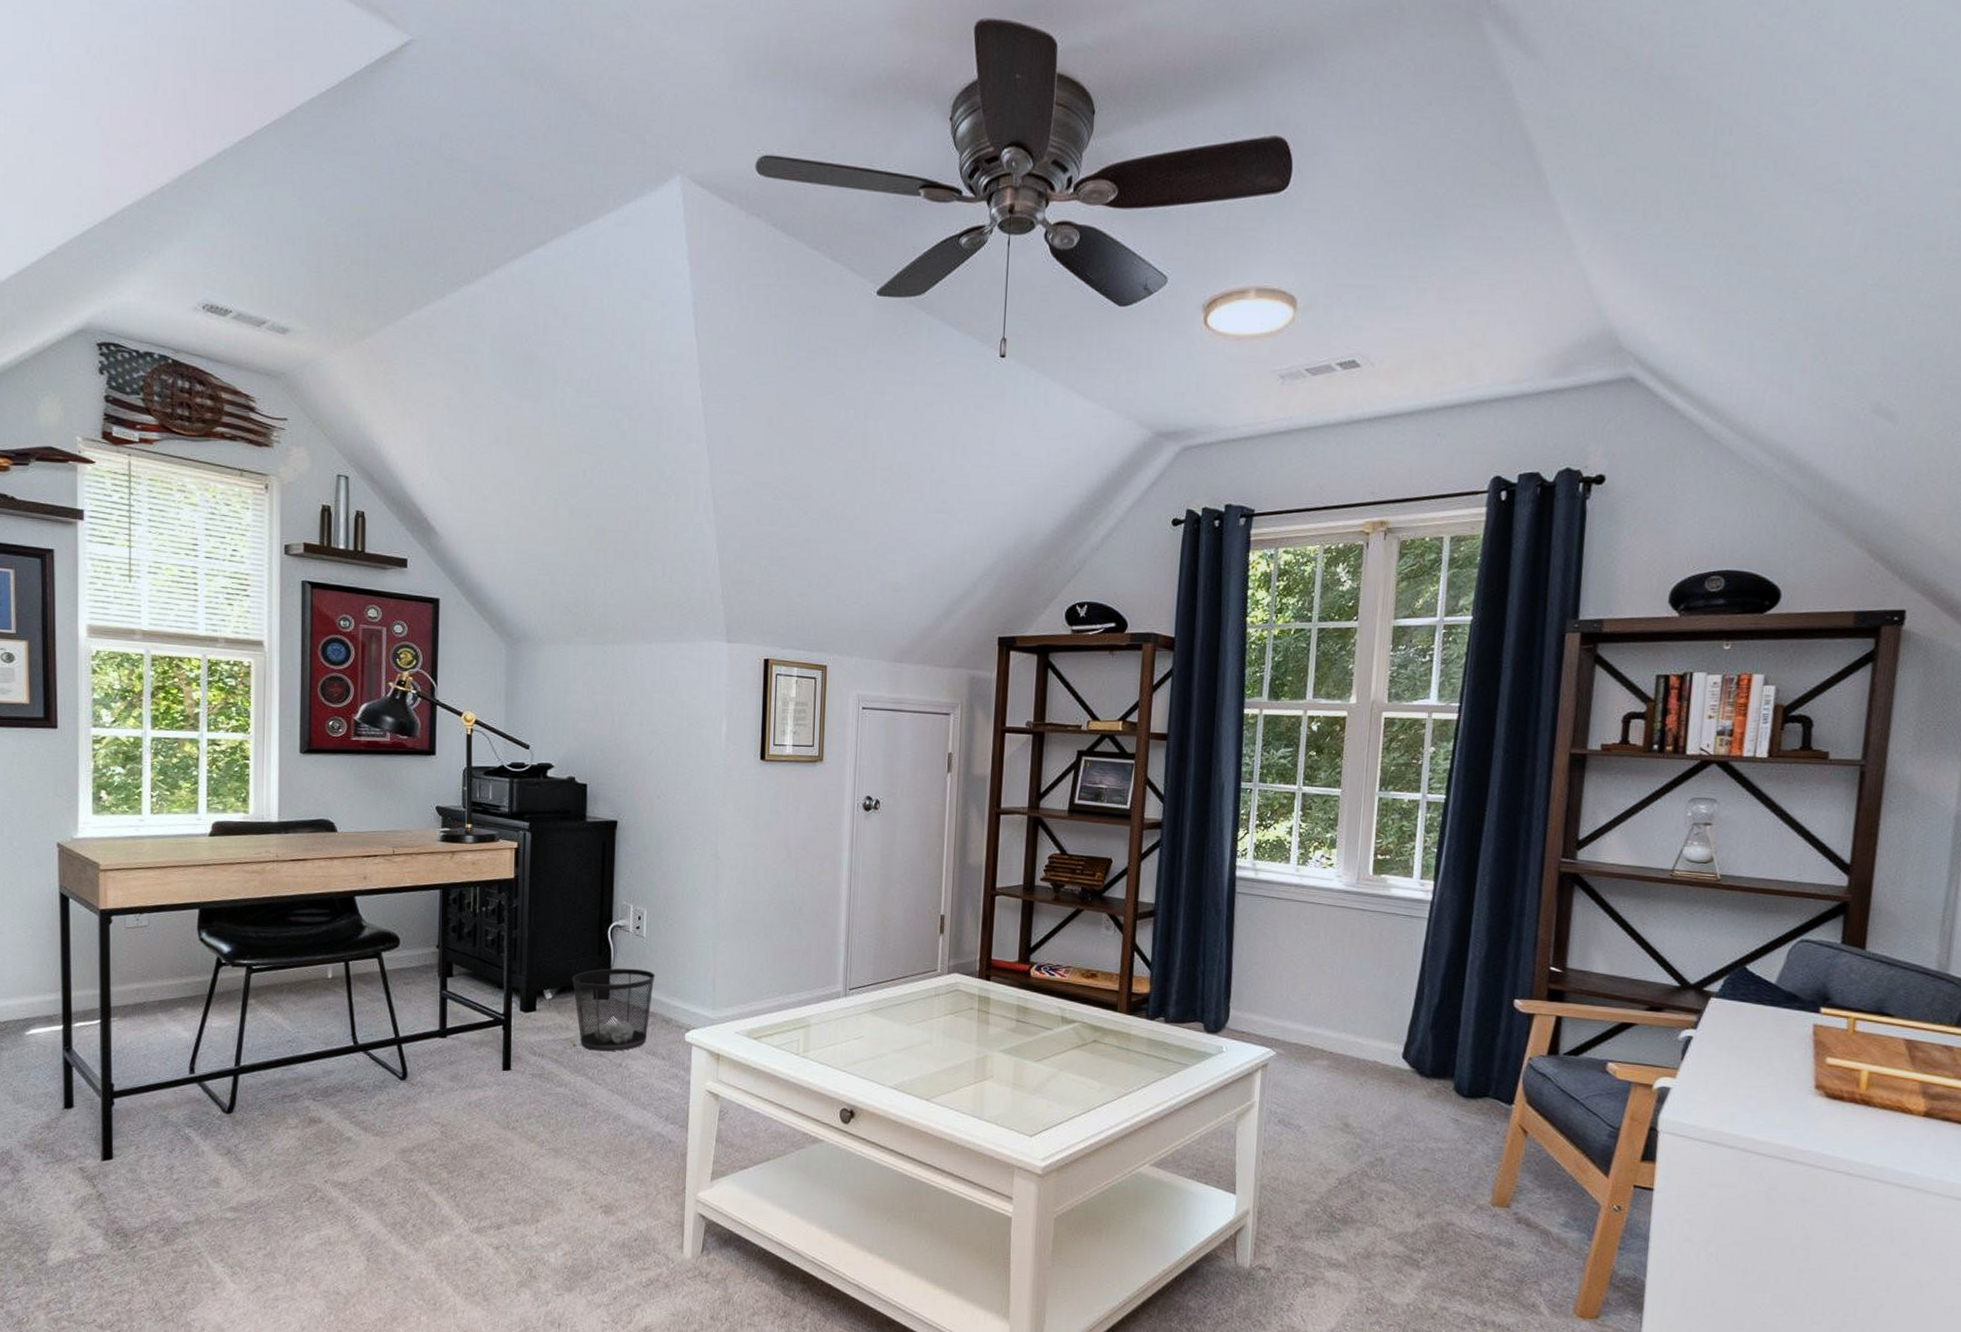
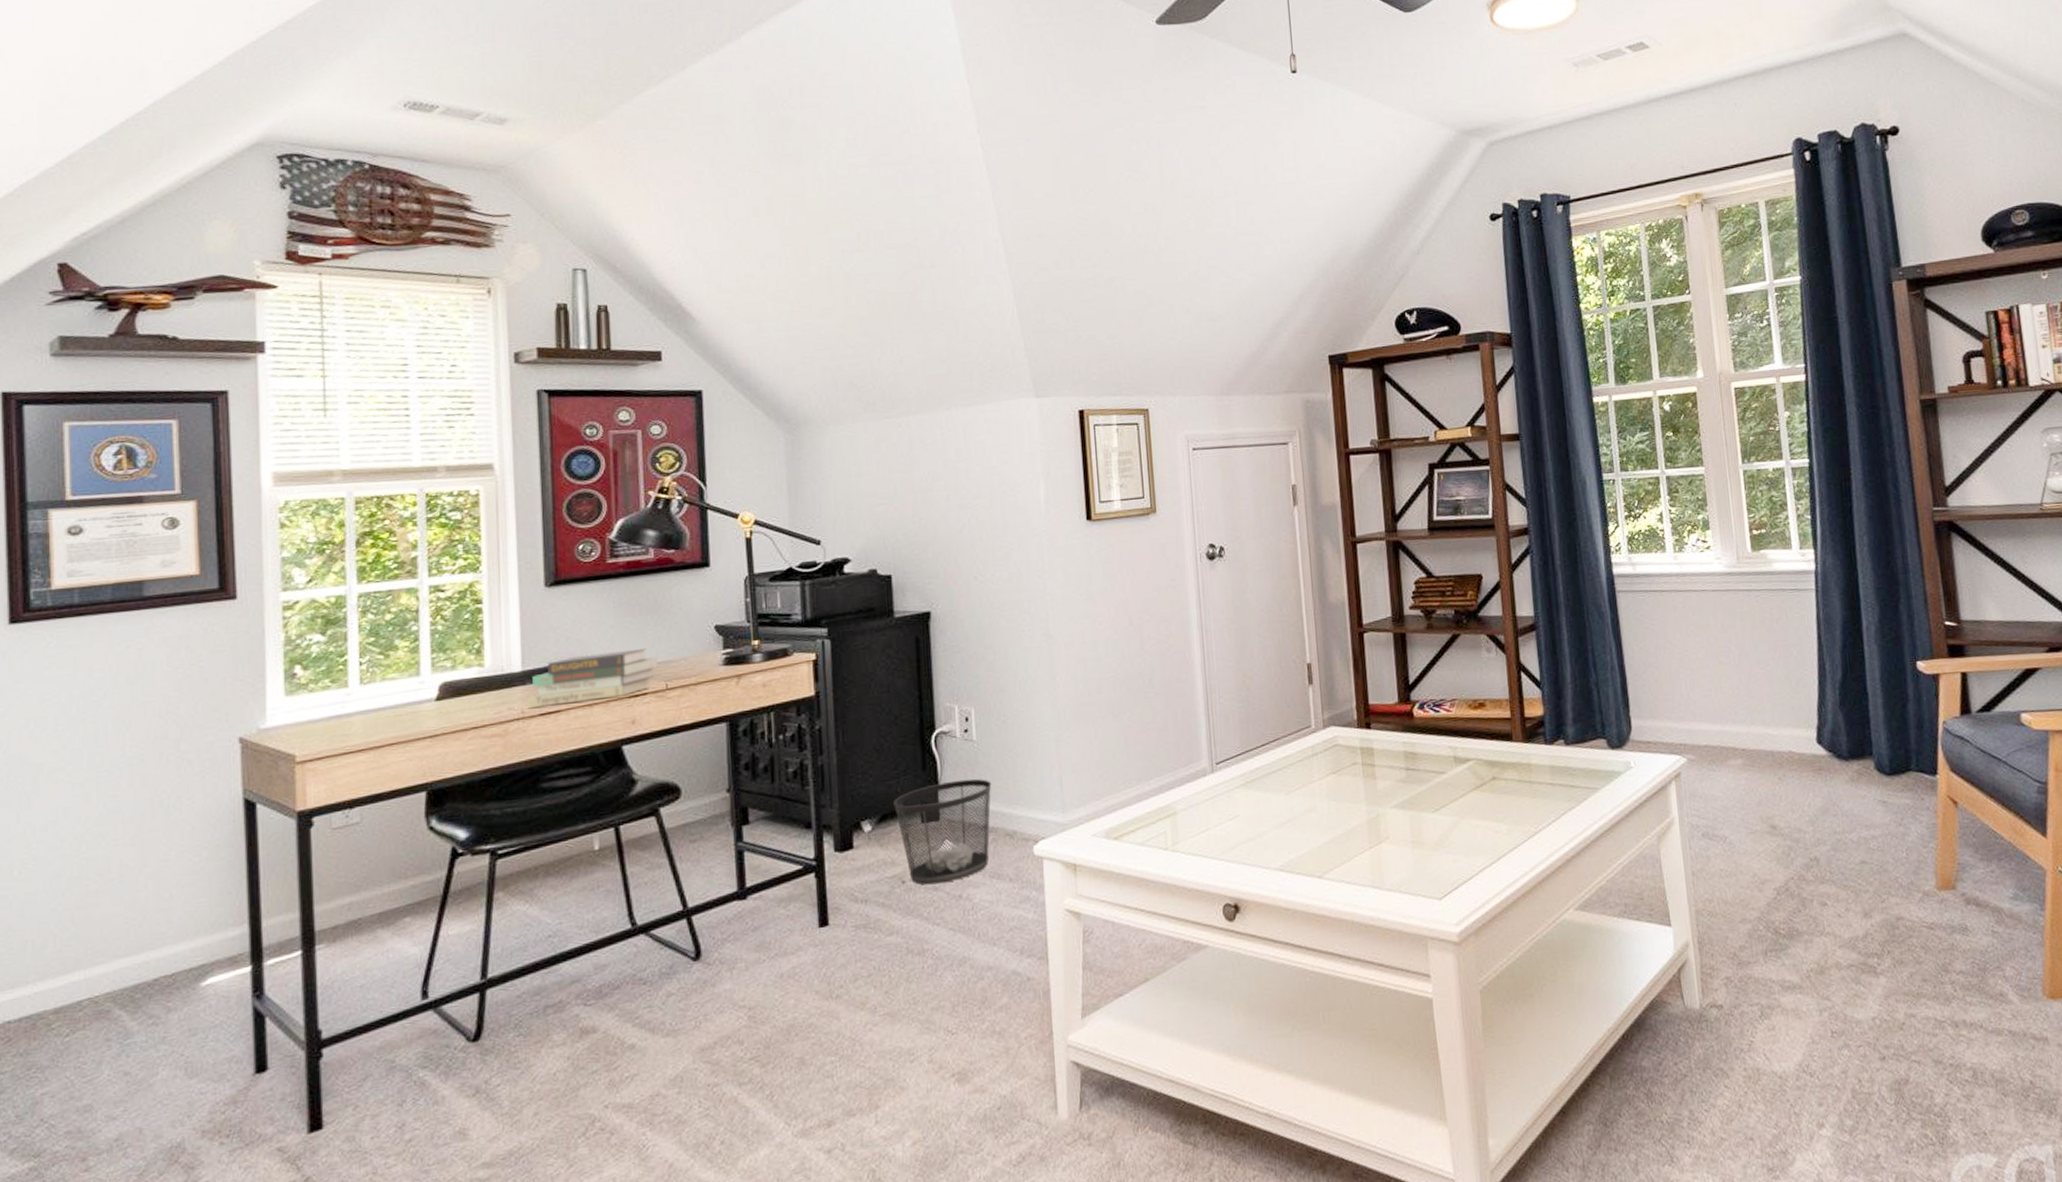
books: none [281,815,387,855] -> present [527,648,658,708]

